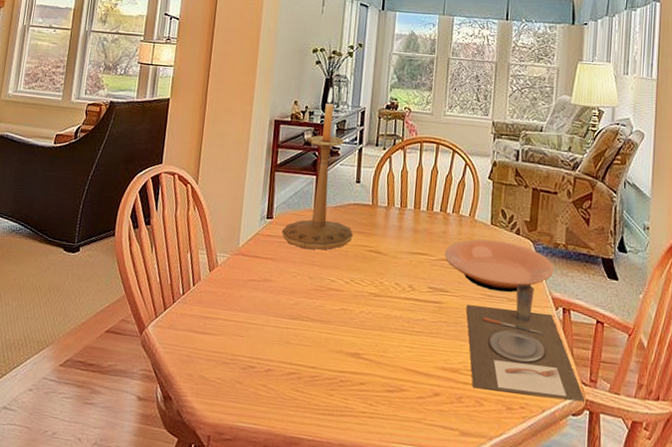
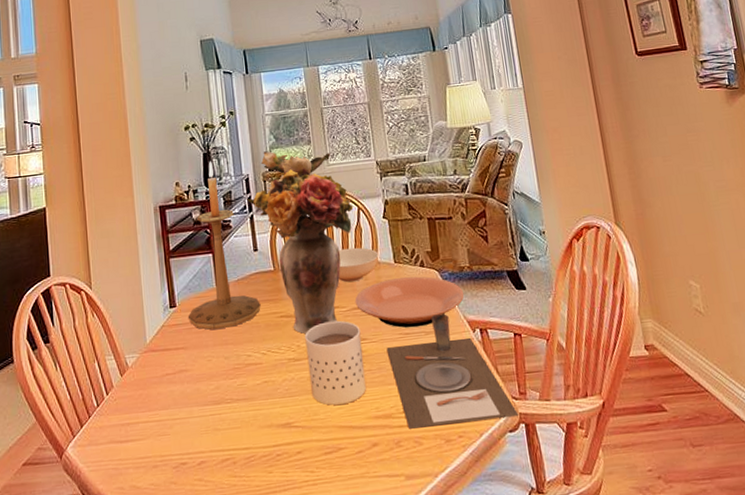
flower arrangement: none [359,89,461,272] -> present [247,151,354,334]
mug: none [384,265,444,349] -> present [305,320,367,406]
bowl: none [433,199,477,234] -> present [338,247,379,283]

